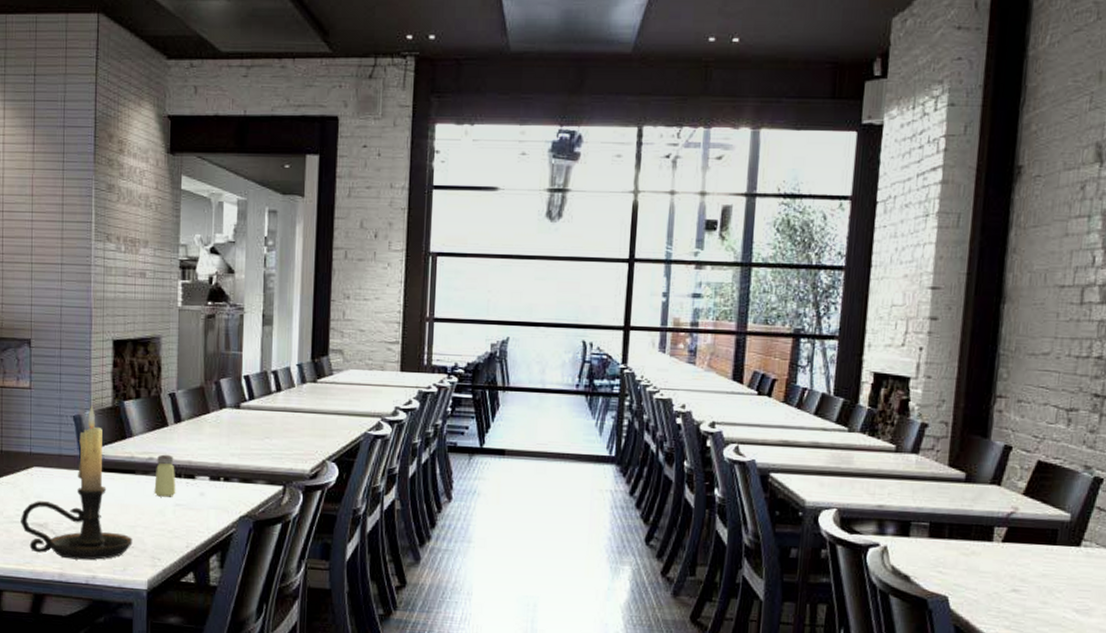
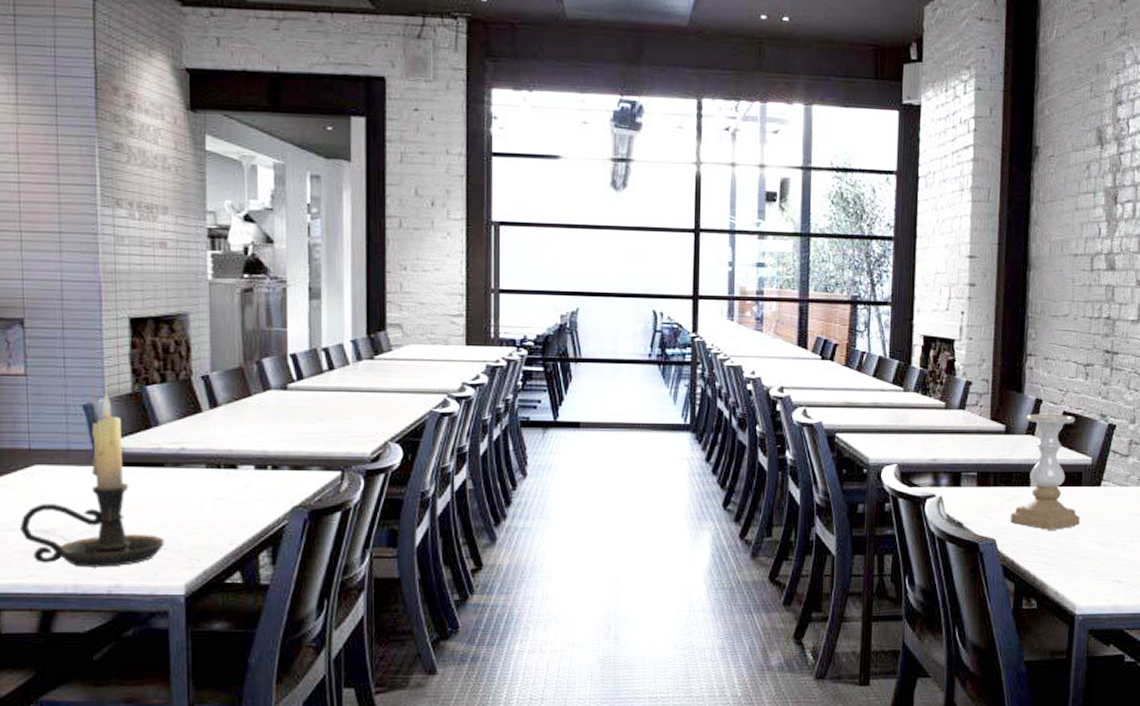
saltshaker: present [154,454,176,497] -> none [188,443,215,491]
candle holder: none [966,461,1053,592] -> present [1010,413,1080,530]

